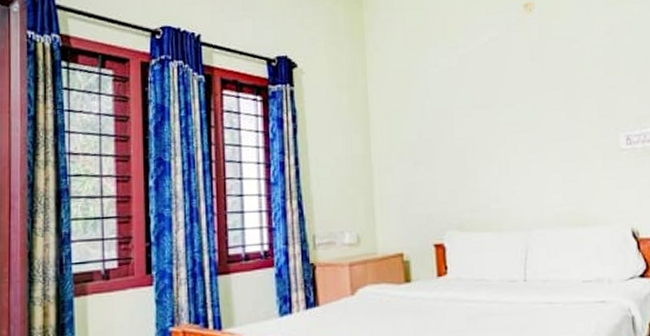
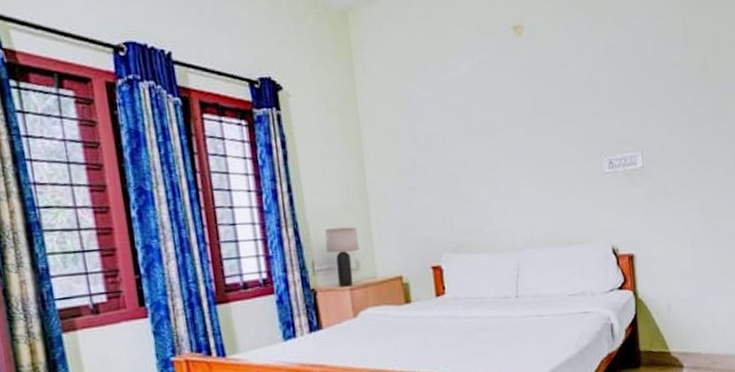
table lamp: none [327,200,361,263] -> present [325,226,359,287]

